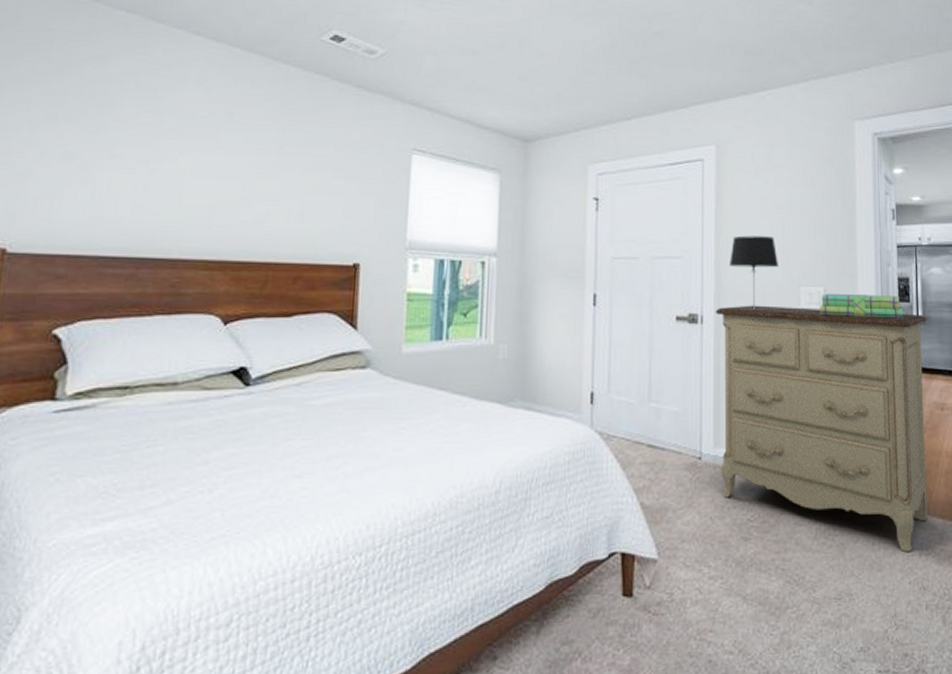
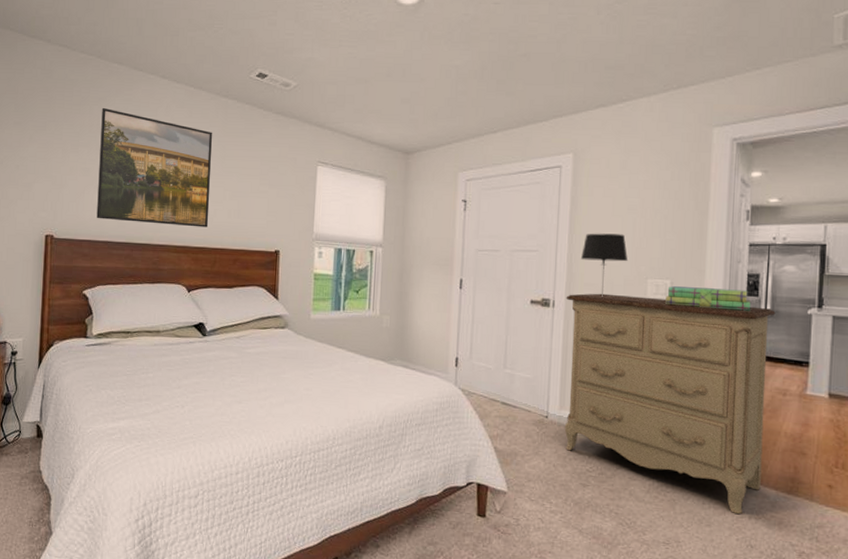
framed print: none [81,69,266,235] -> present [96,107,212,228]

